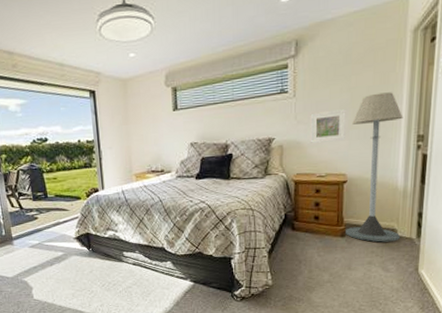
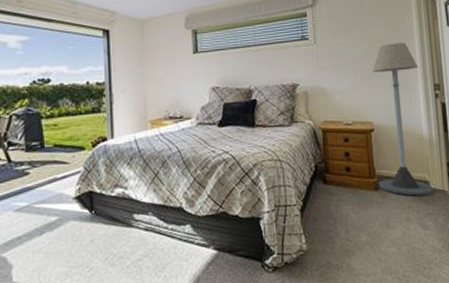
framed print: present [310,109,346,143] -> none [332,57,368,90]

